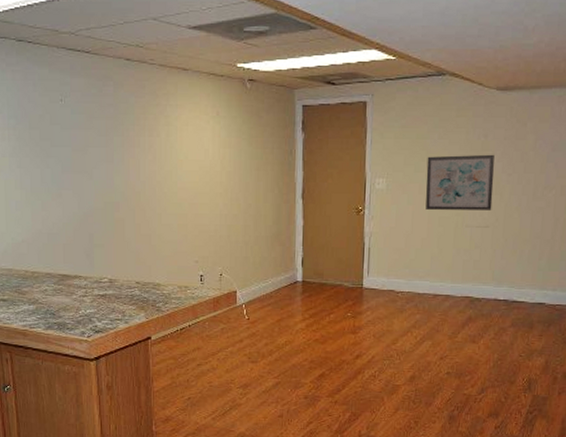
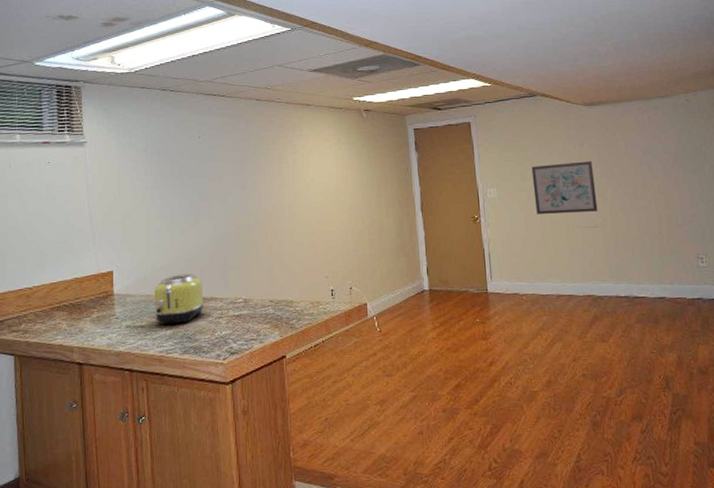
toaster: none [15,249,69,300] -> present [153,273,205,325]

